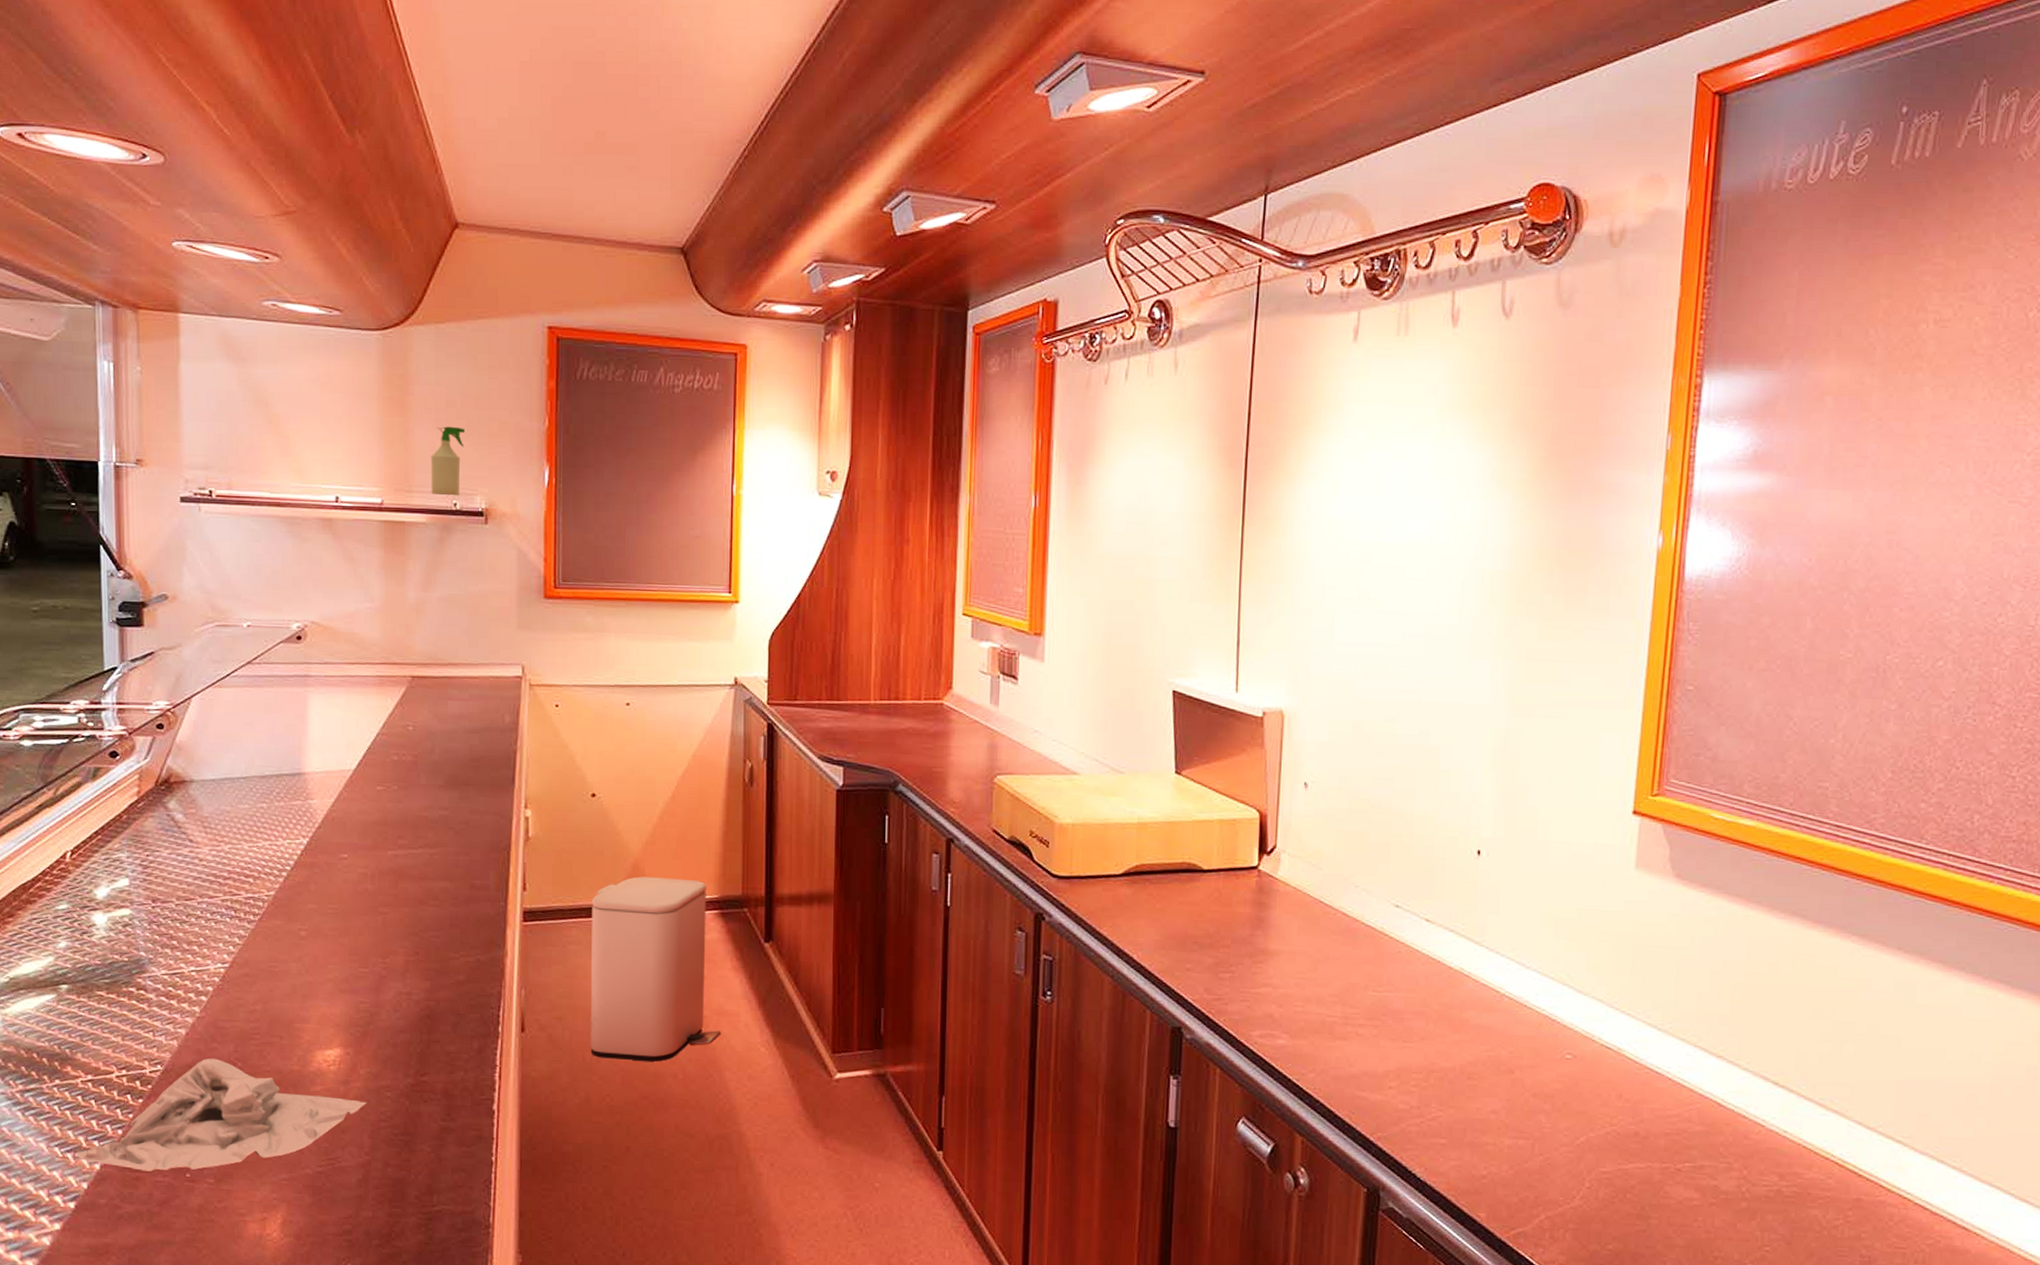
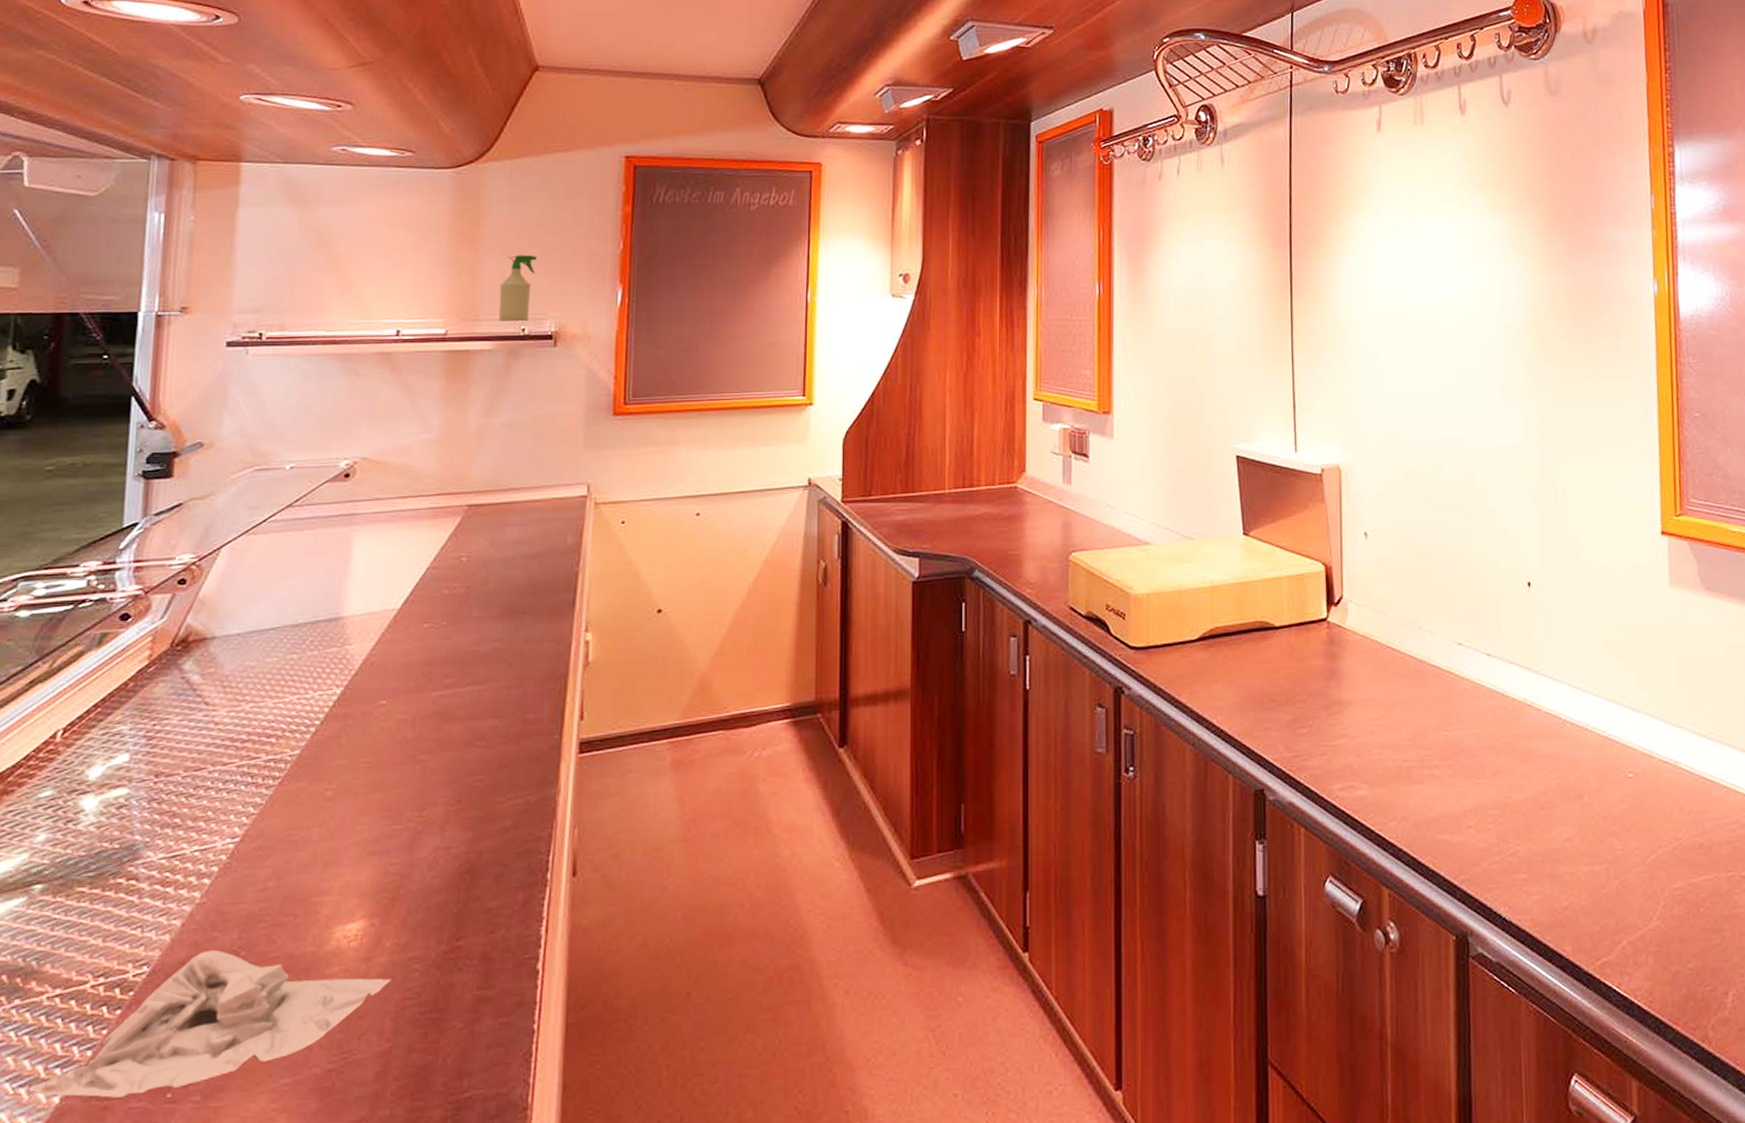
pedal bin: present [590,876,722,1062] -> none [649,689,793,895]

